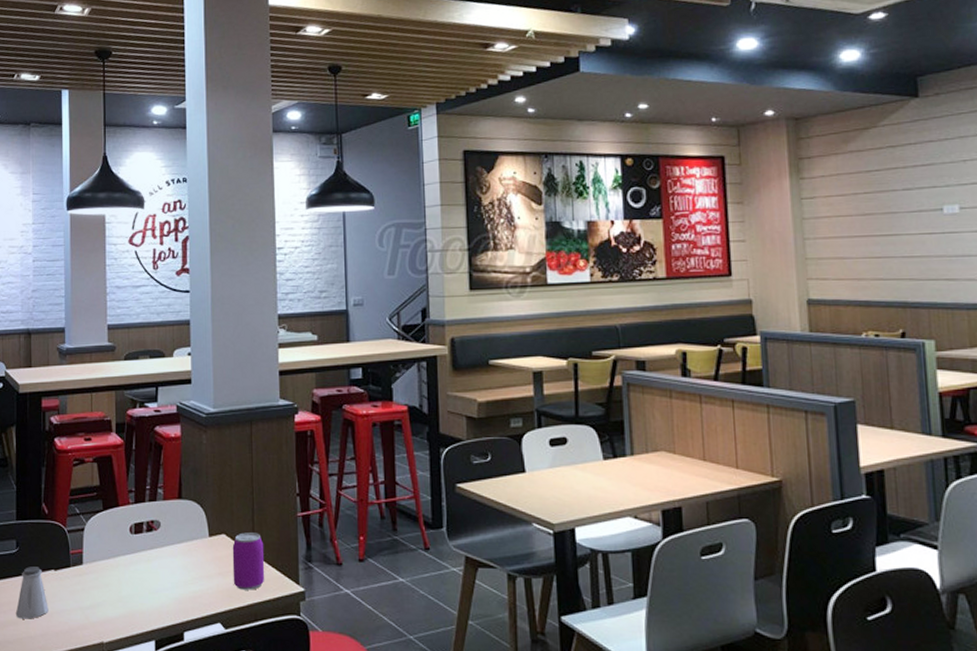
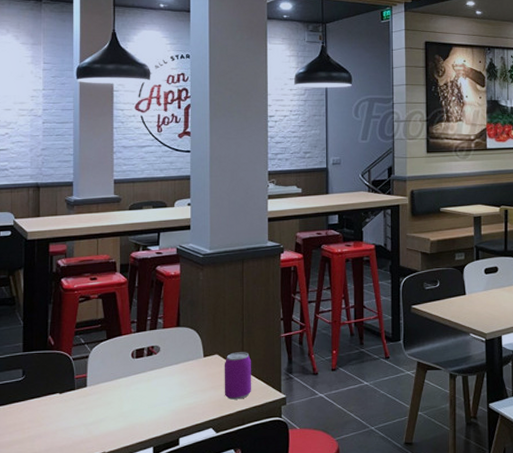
saltshaker: present [15,567,48,619] -> none [21,391,53,438]

